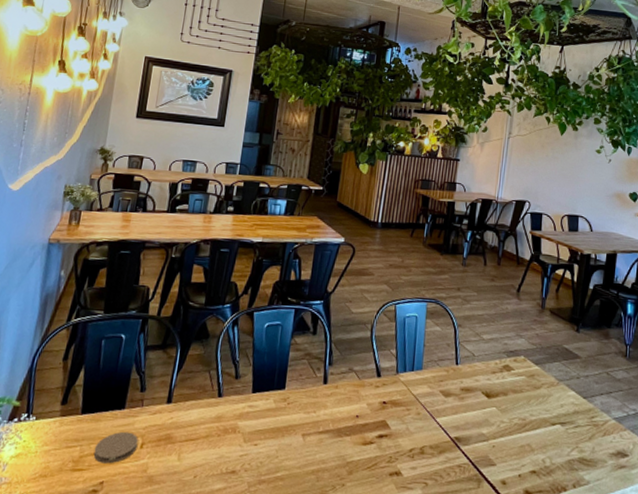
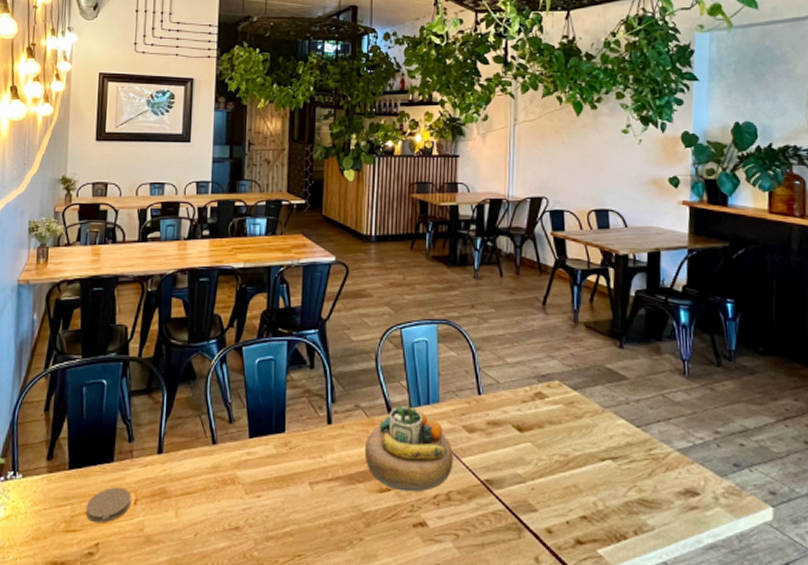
decorative bowl: none [353,370,430,446] -> present [364,404,453,492]

